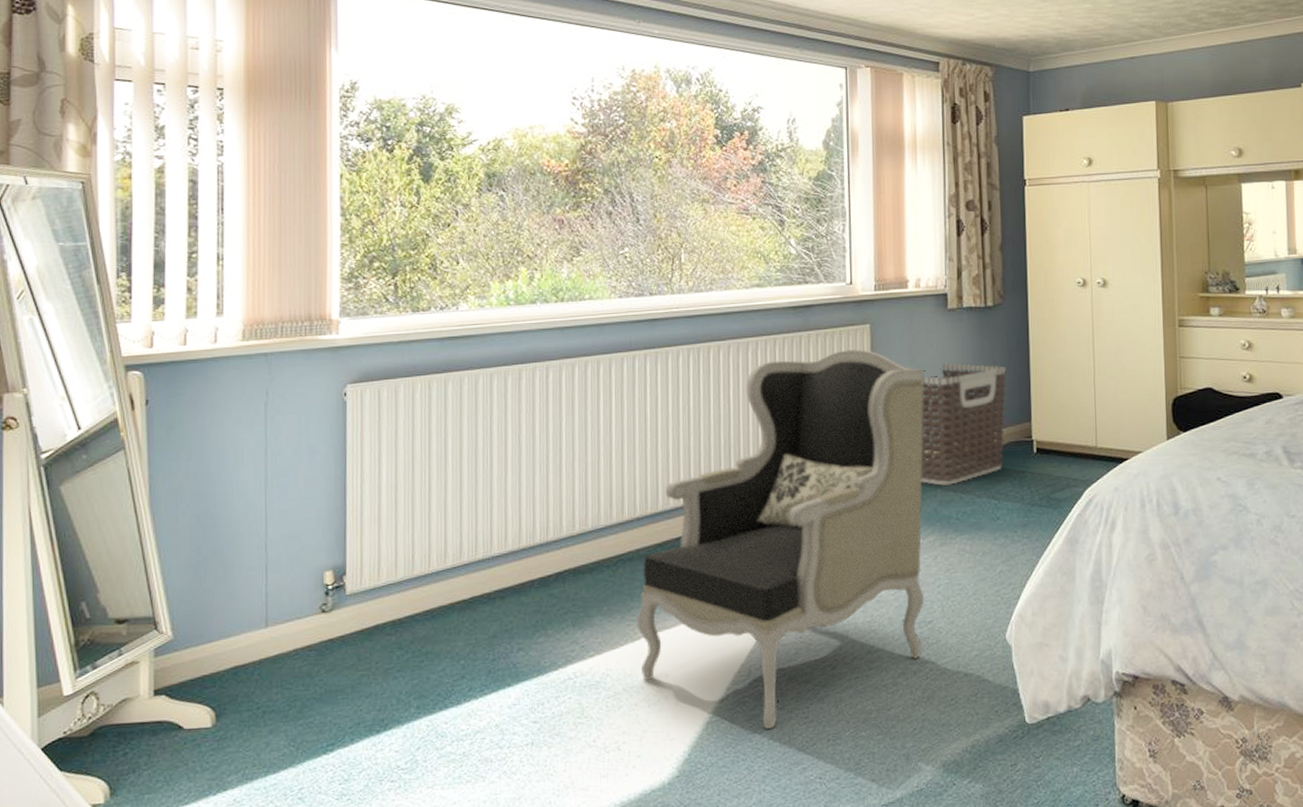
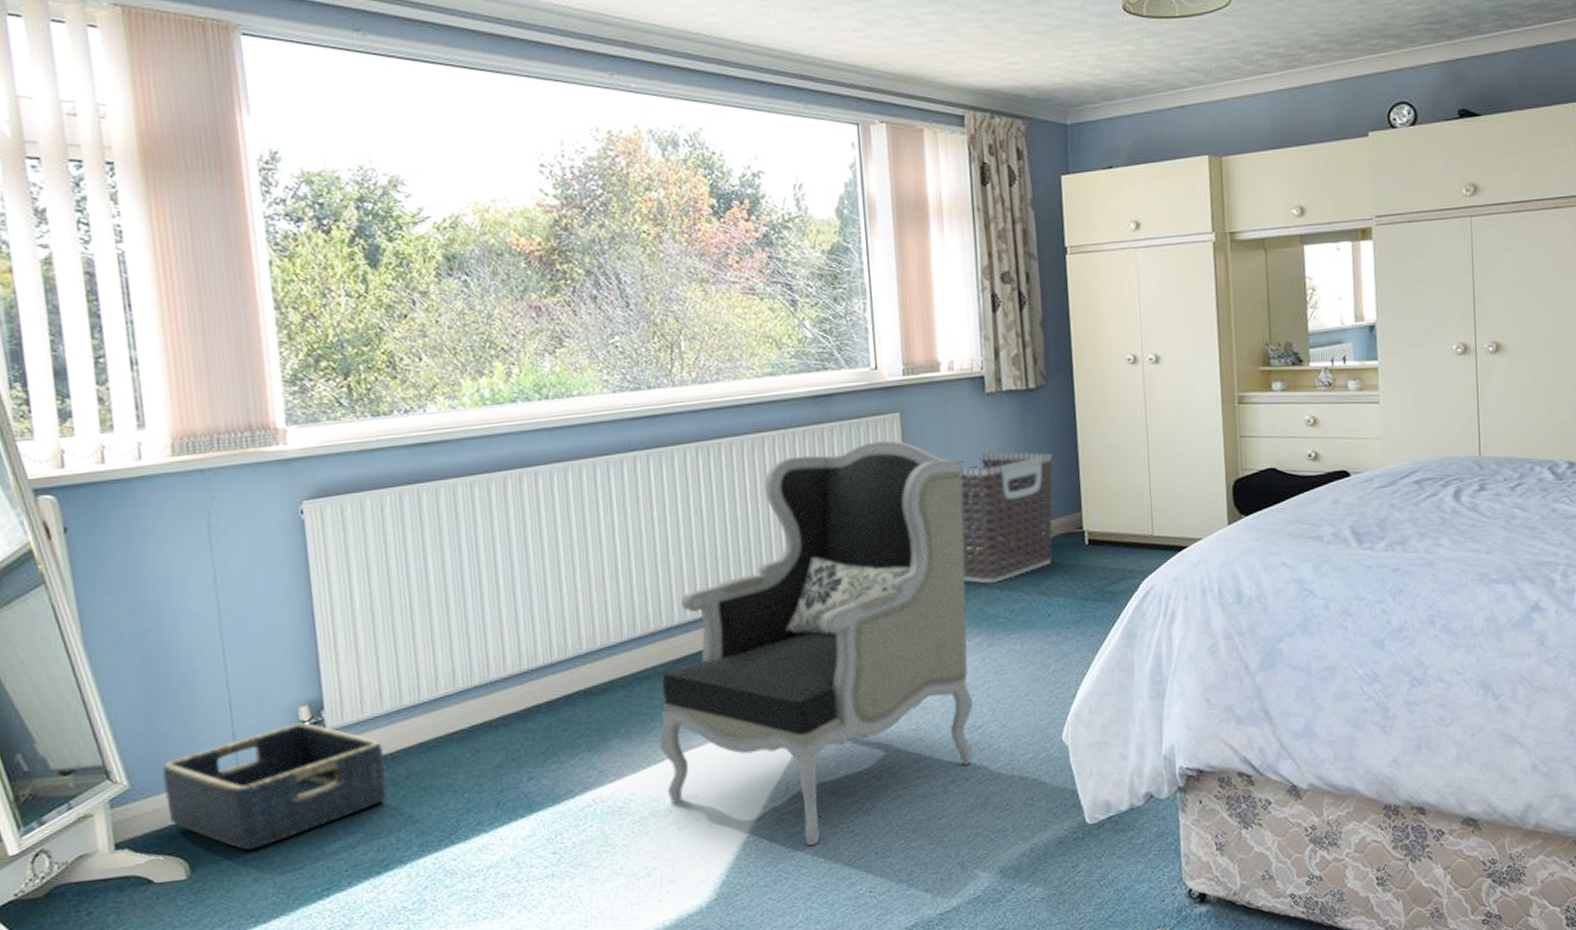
basket: none [202,586,394,703] -> present [162,722,387,850]

